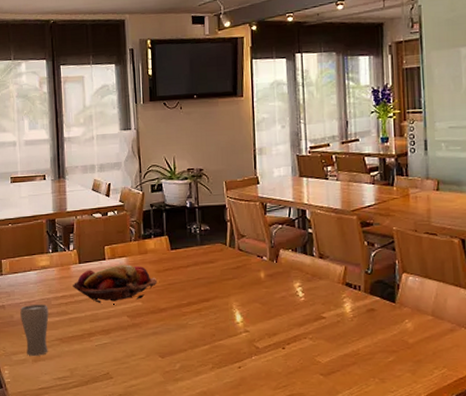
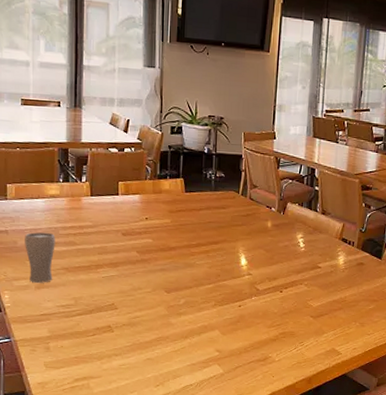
fruit basket: present [73,264,158,303] -> none [83,201,169,237]

